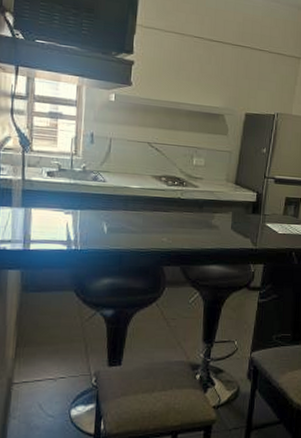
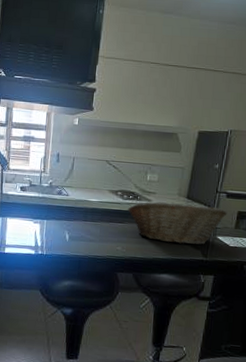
fruit basket: none [173,188,276,233] -> present [128,201,228,245]

